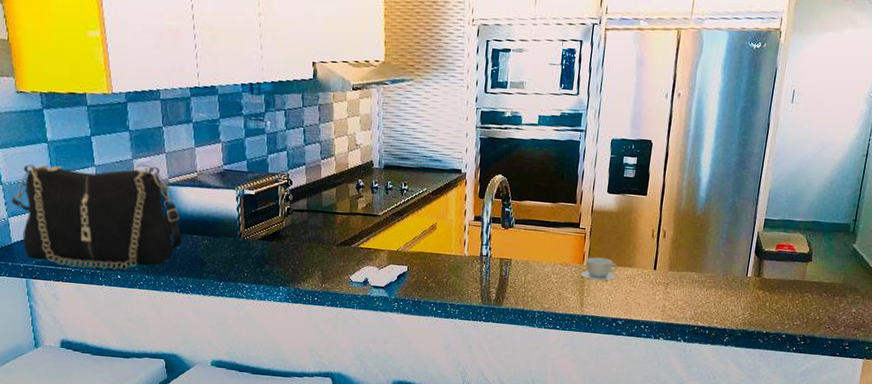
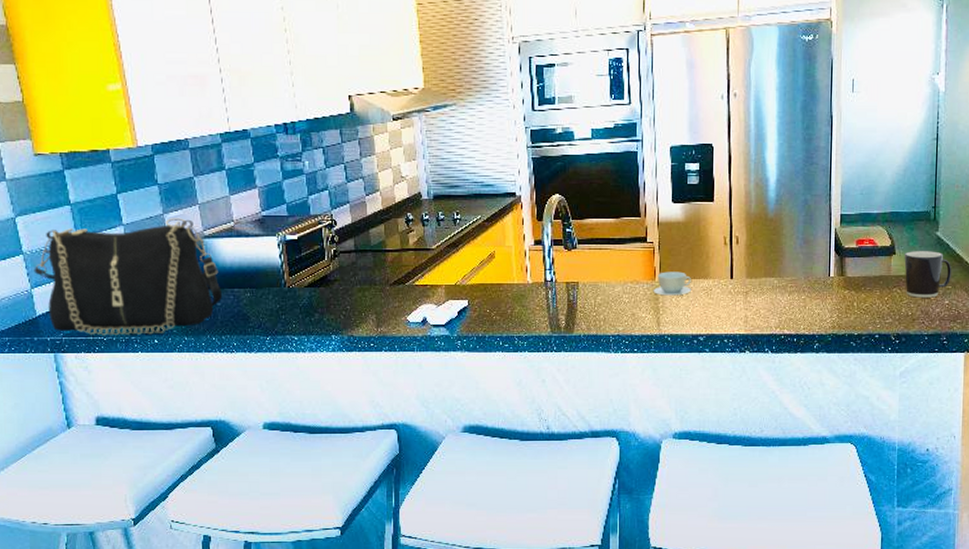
mug: none [816,259,863,306] -> present [904,251,952,298]

